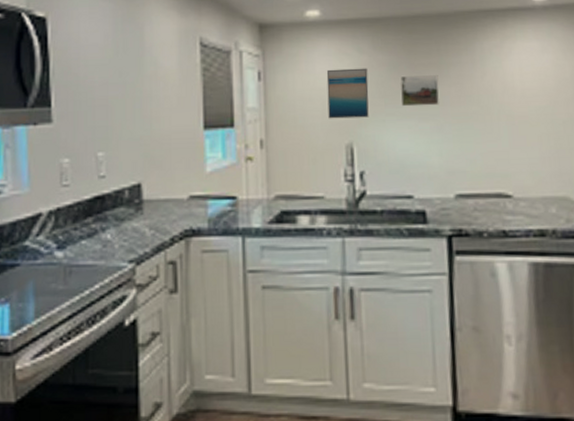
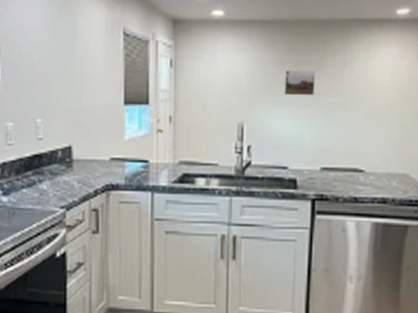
wall art: present [326,68,369,119] -> none [225,61,259,103]

